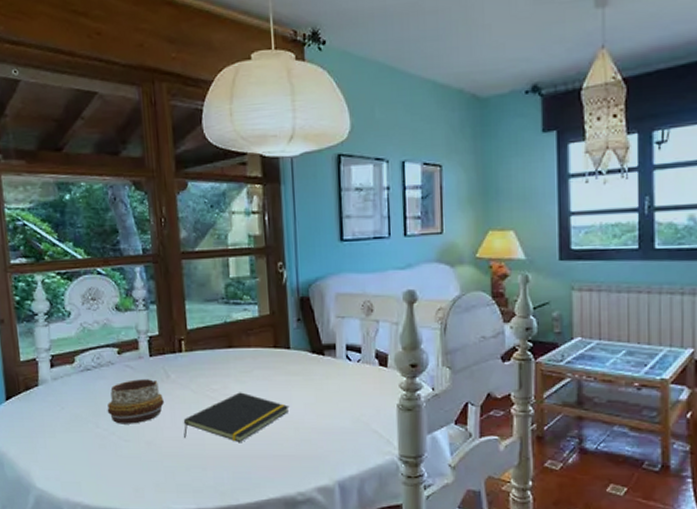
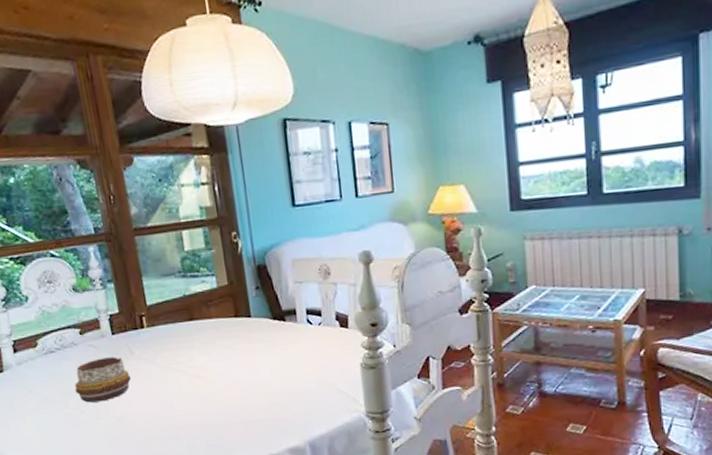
notepad: present [183,392,290,442] -> none [151,363,255,411]

